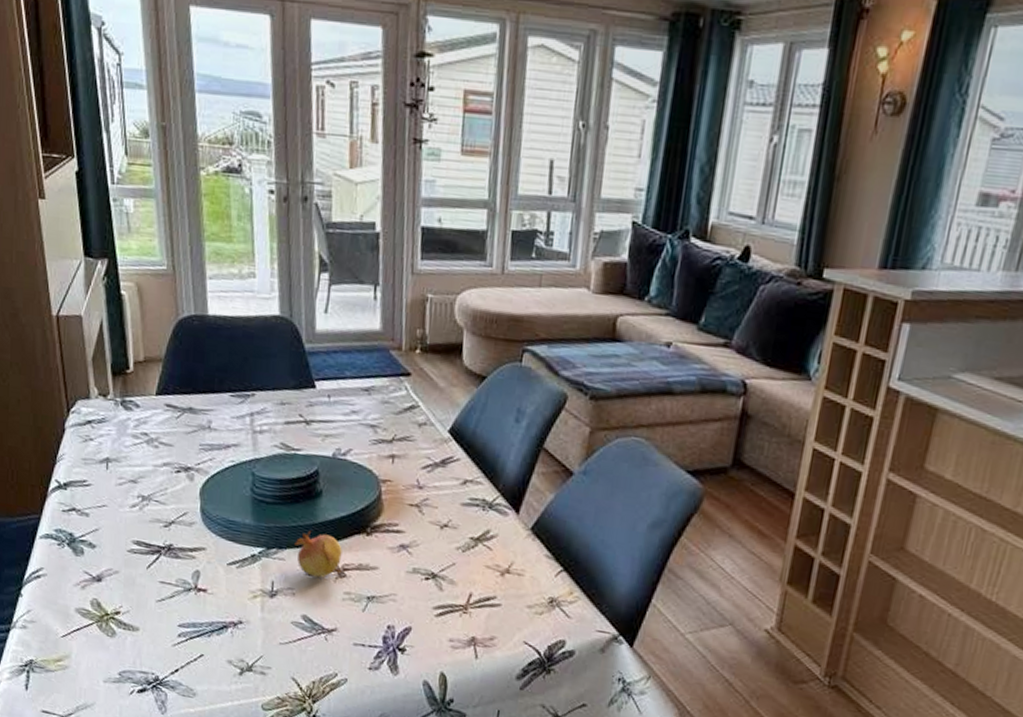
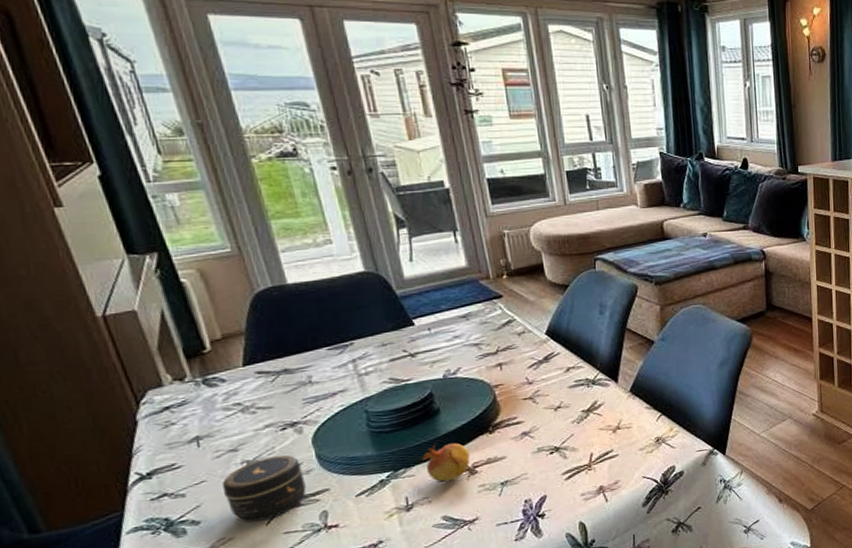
jar: none [118,497,187,563] -> present [221,454,307,523]

